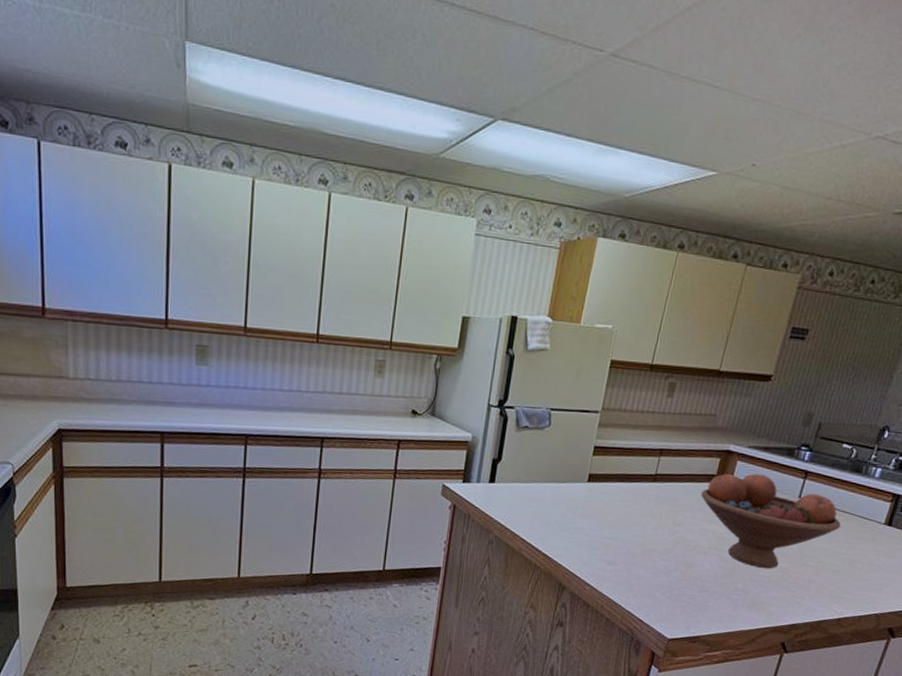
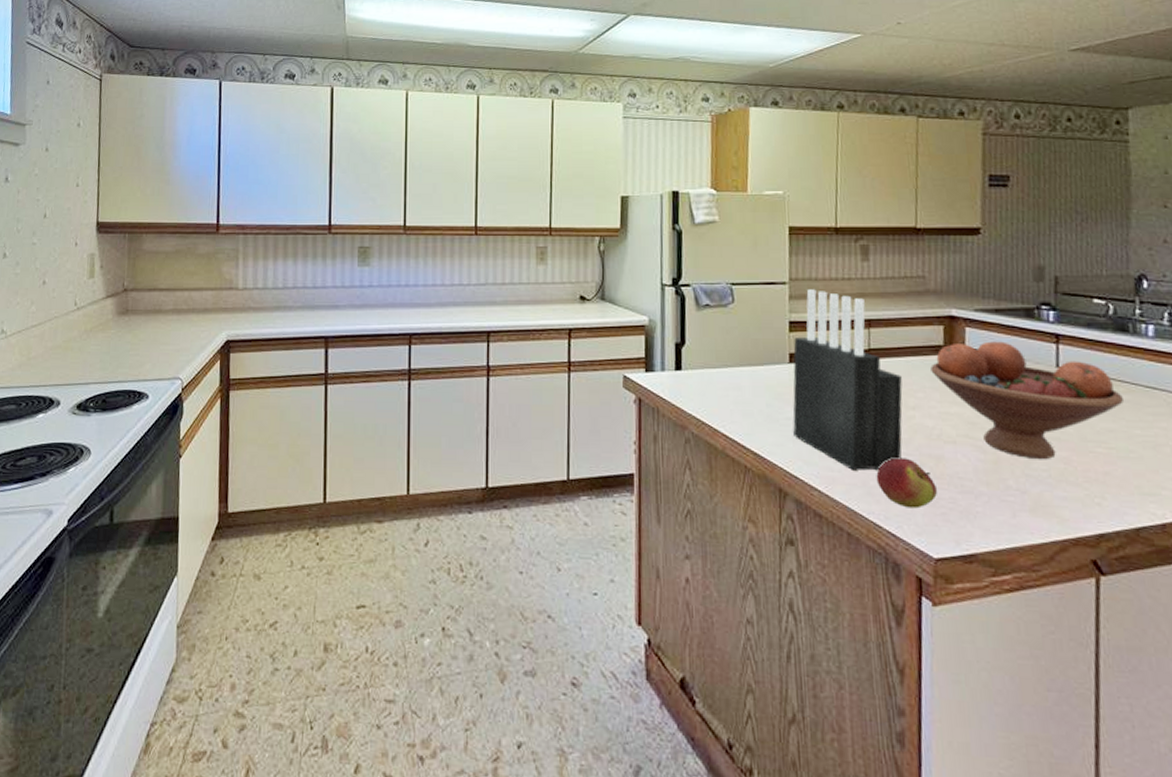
knife block: none [579,419,677,573] -> present [792,289,903,472]
apple: none [637,563,683,602] -> present [876,457,937,509]

